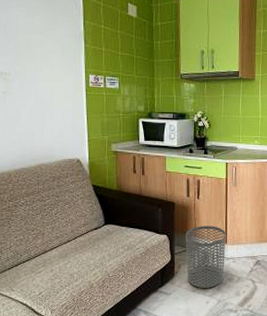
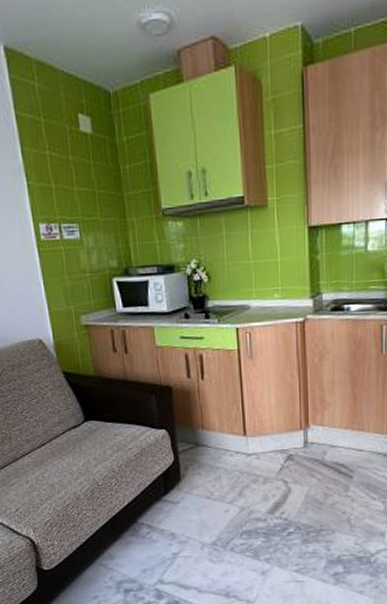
waste bin: present [185,226,226,288] -> none [190,413,246,494]

